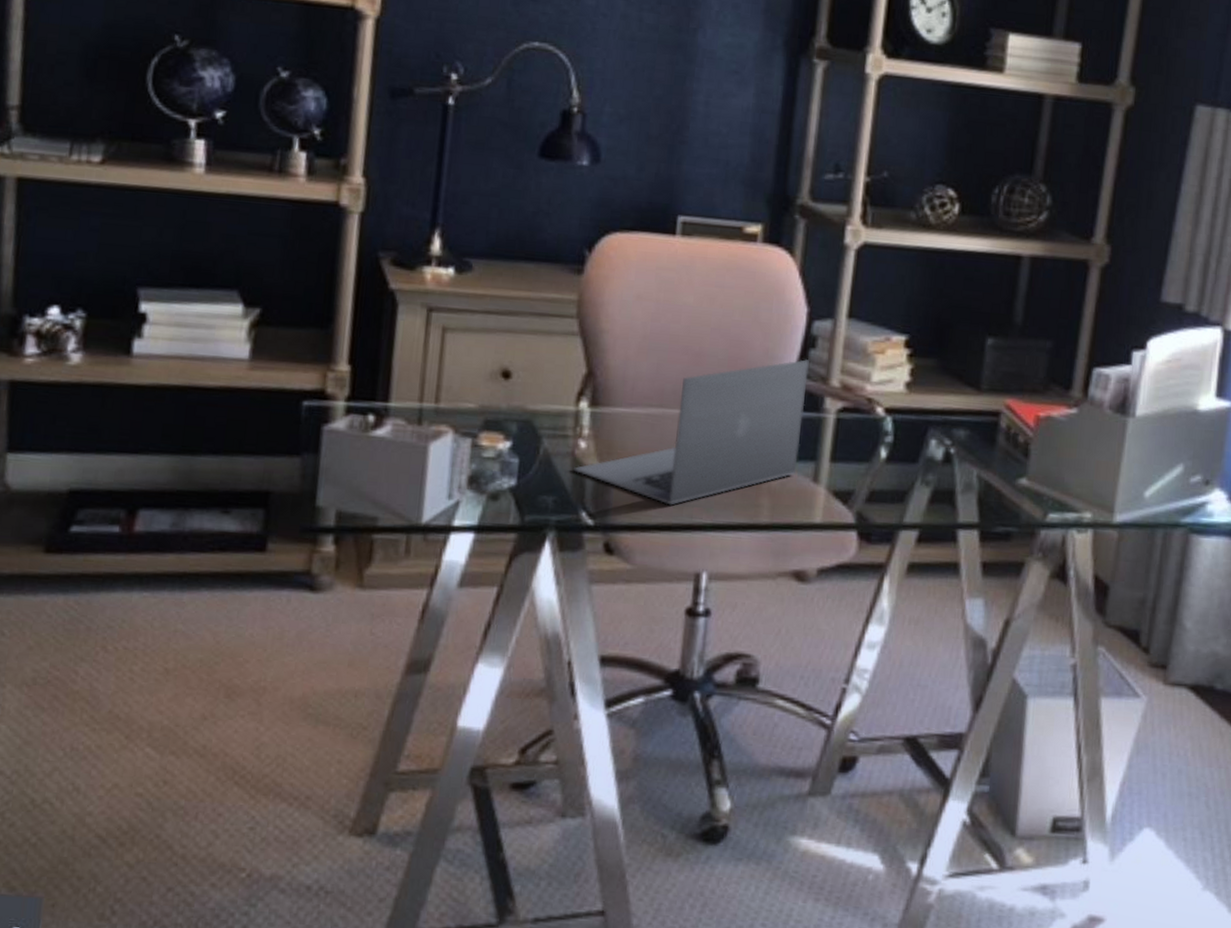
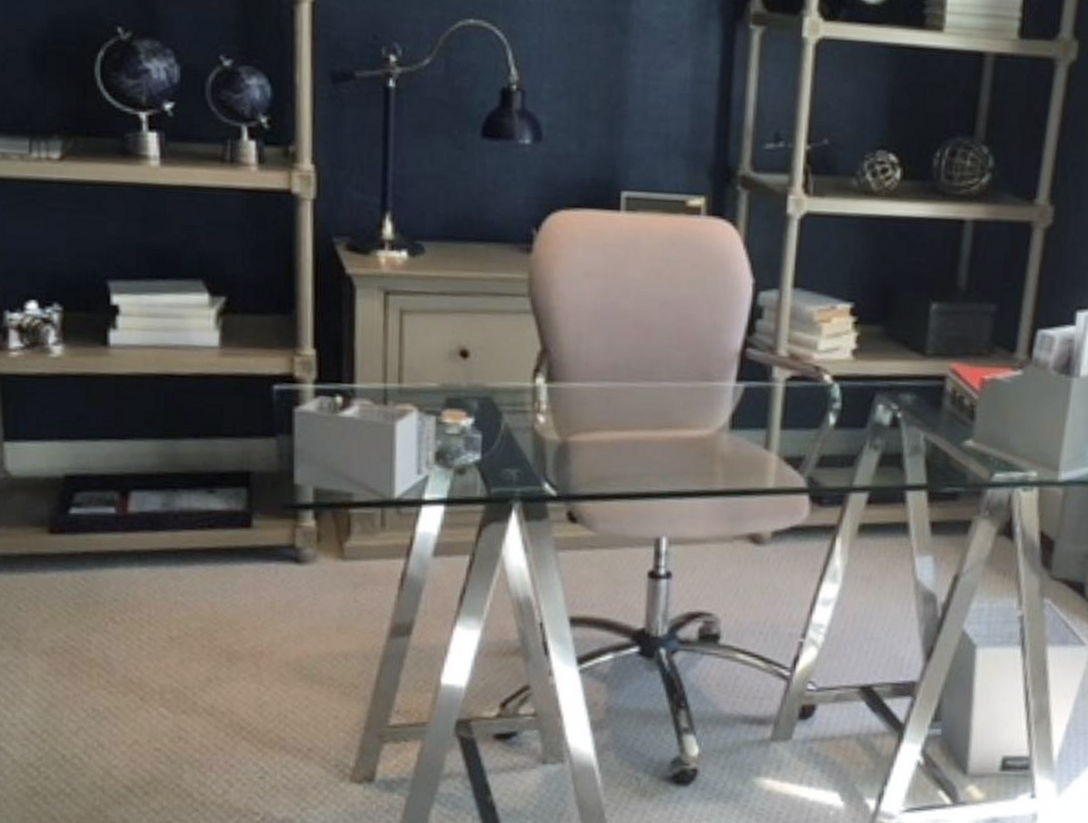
laptop: present [574,359,809,506] -> none [534,330,757,475]

